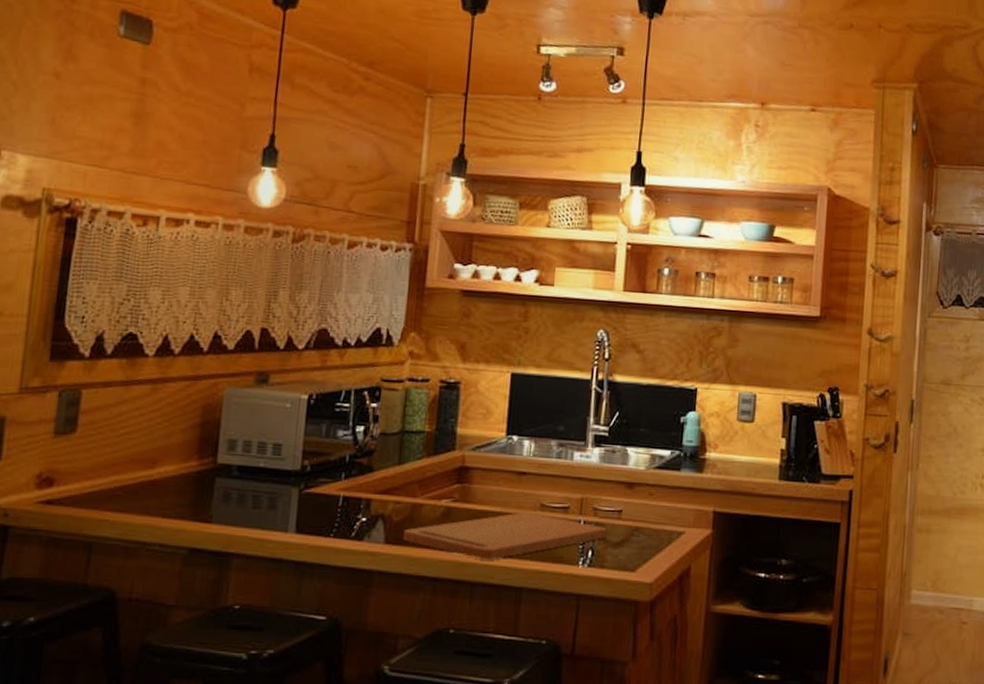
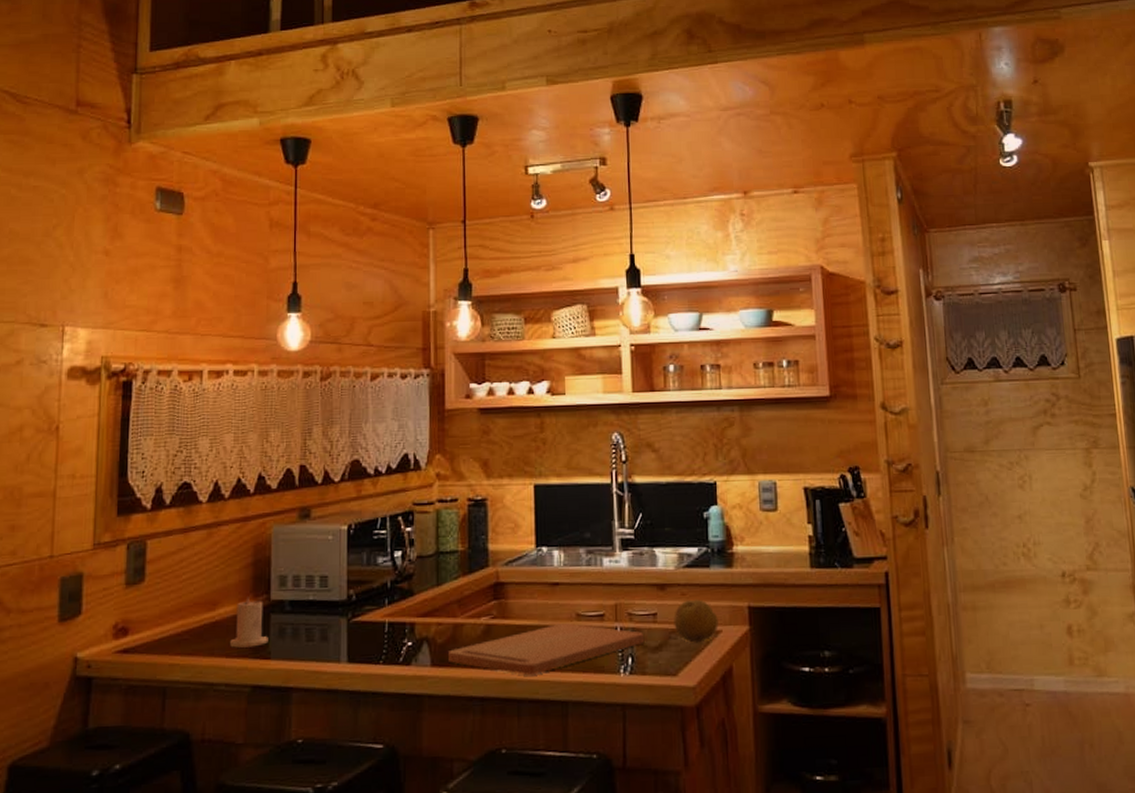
candle: none [168,458,211,510] -> present [230,597,268,648]
fruit: none [638,500,683,542] -> present [674,599,718,643]

